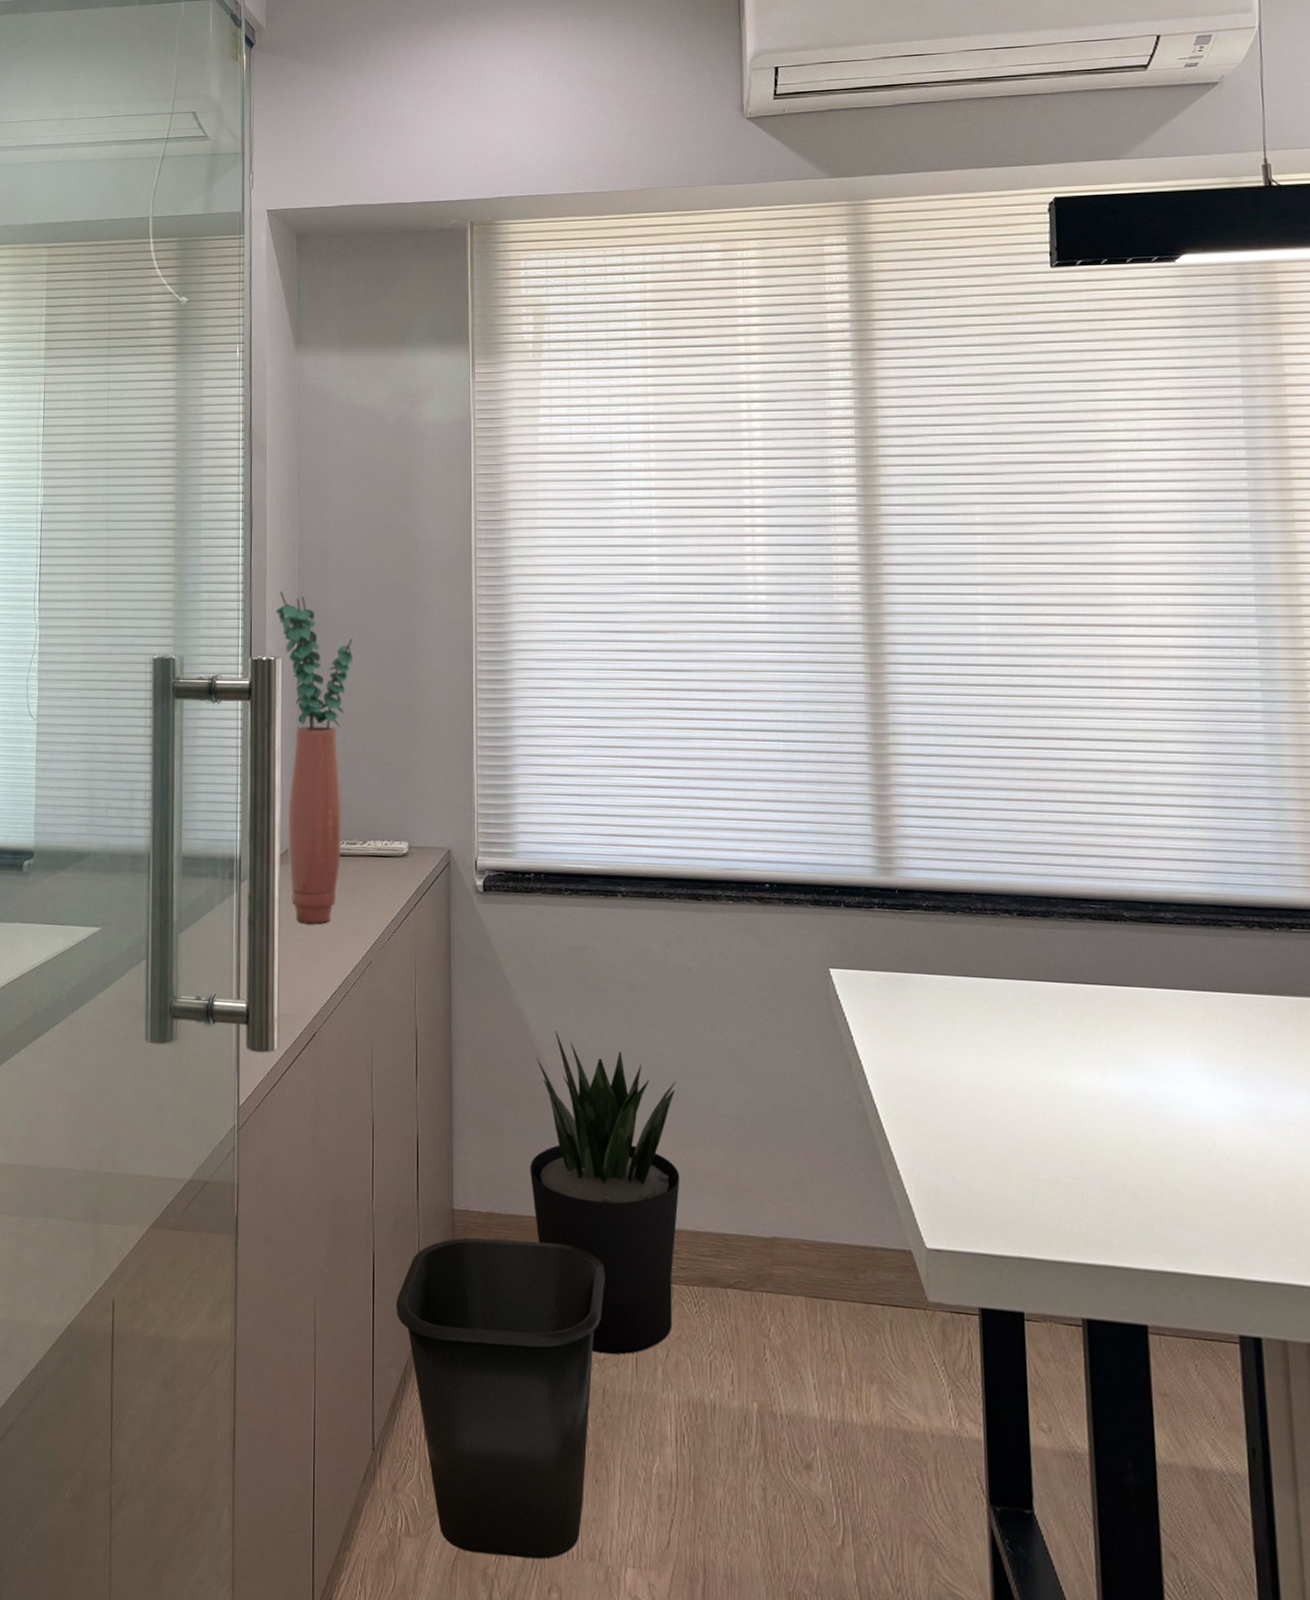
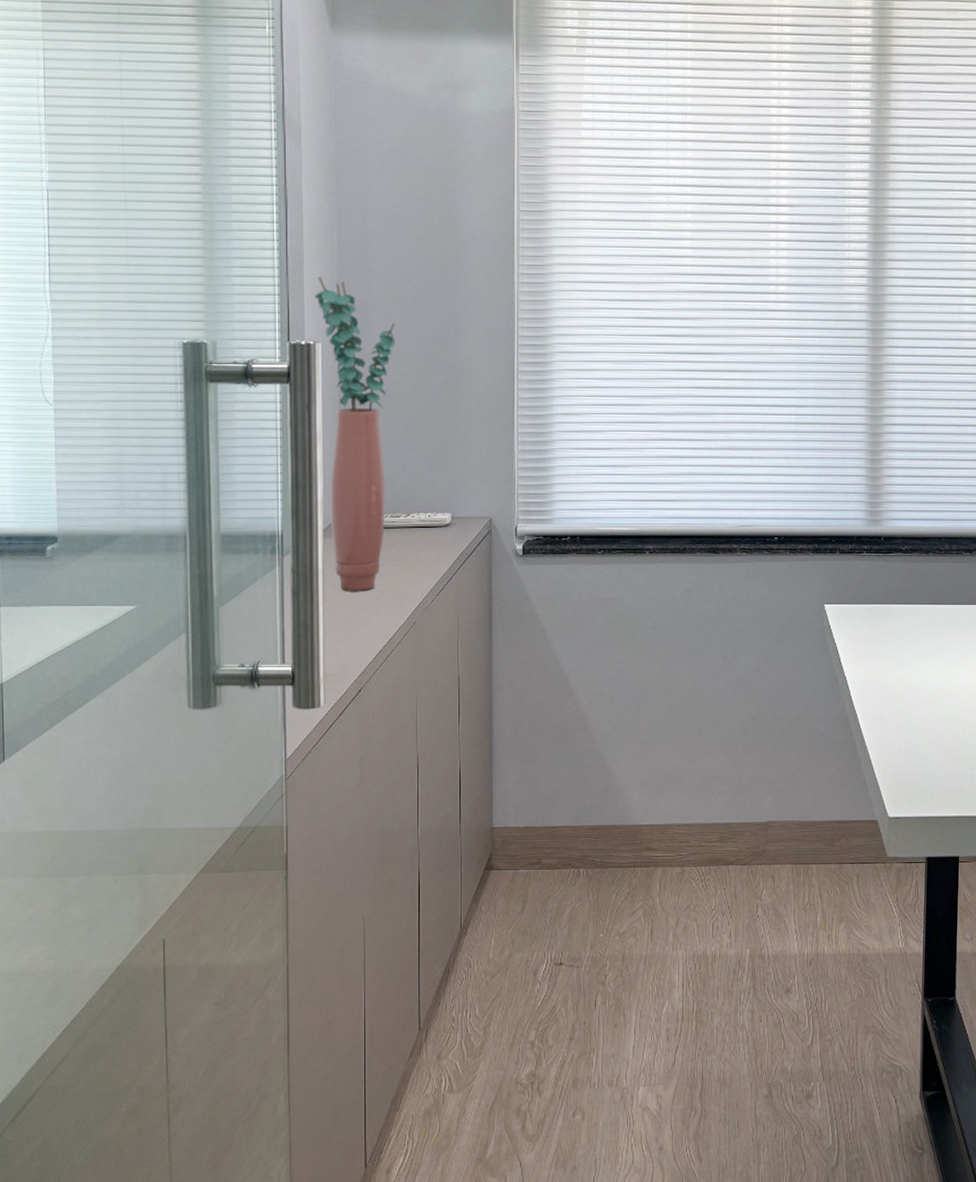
waste bin: present [395,1237,605,1560] -> none [439,845,627,1096]
planter: present [530,1031,680,1355] -> none [563,671,693,928]

